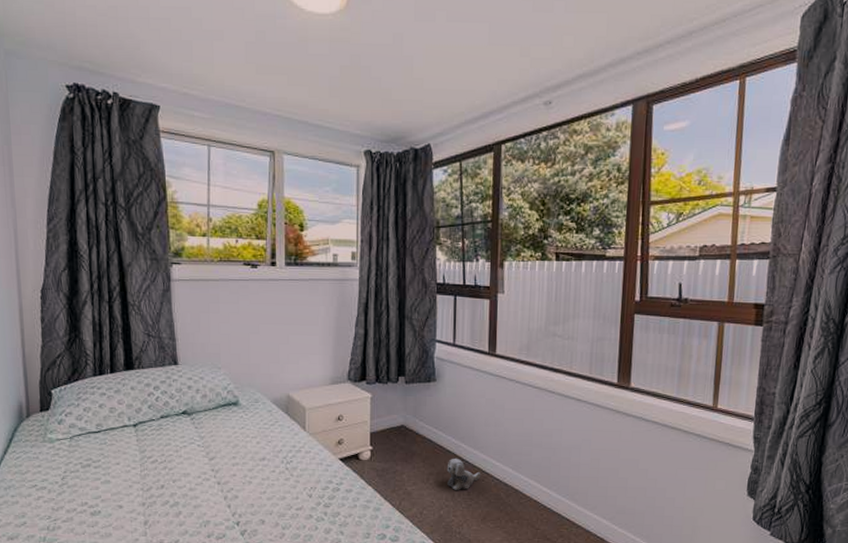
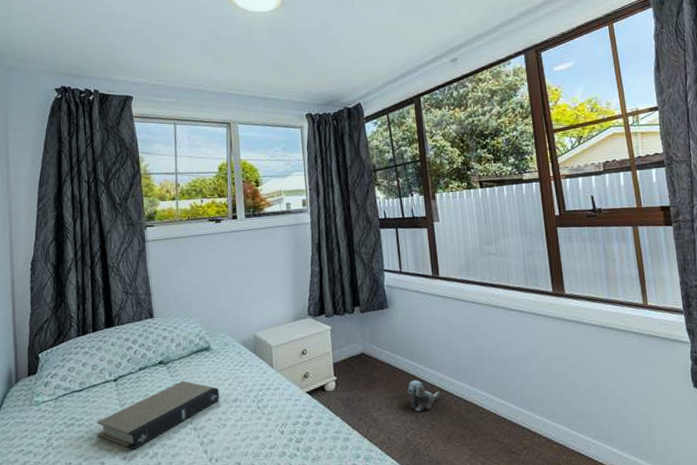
book: none [114,433,247,496] -> present [96,380,220,450]

